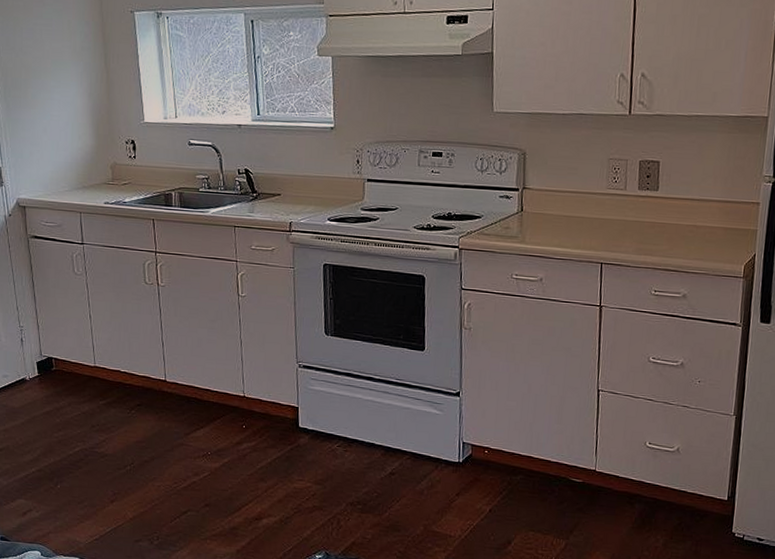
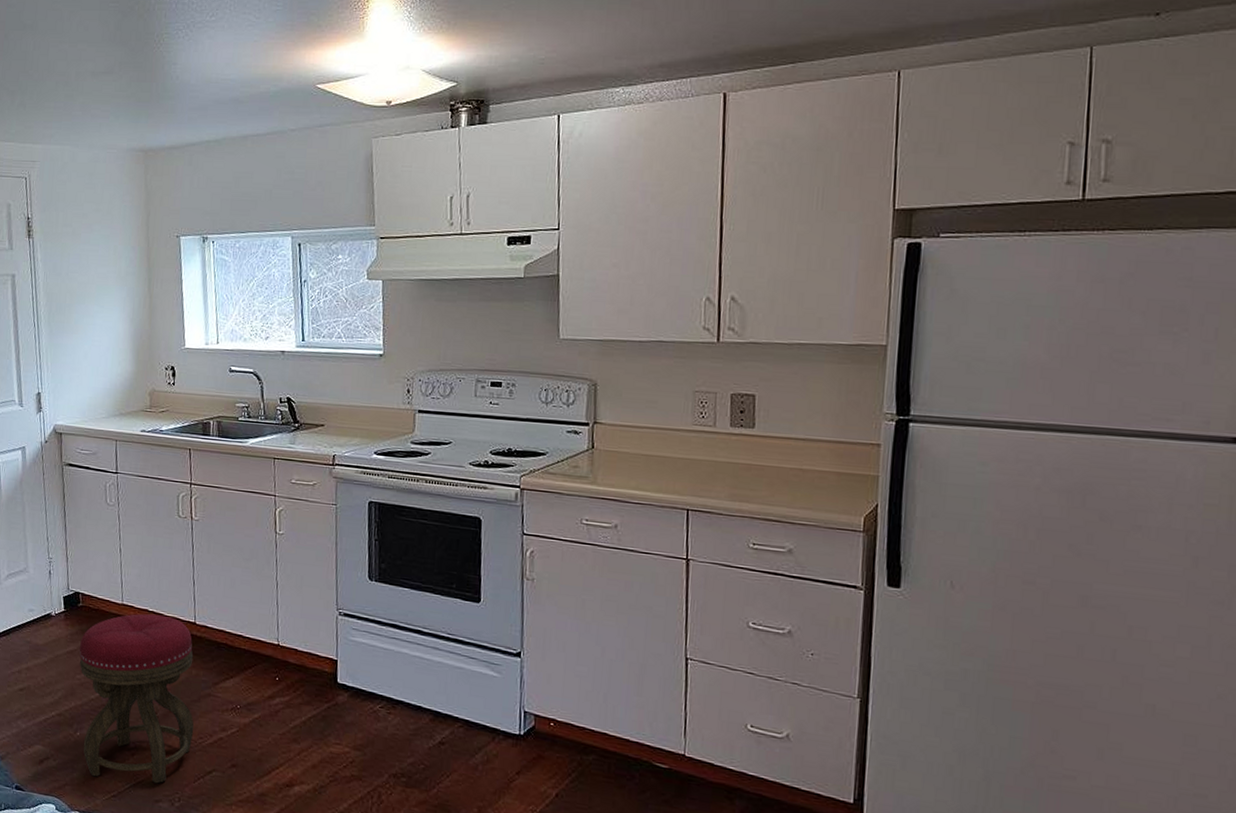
stool: none [55,374,169,526] -> present [79,613,194,784]

